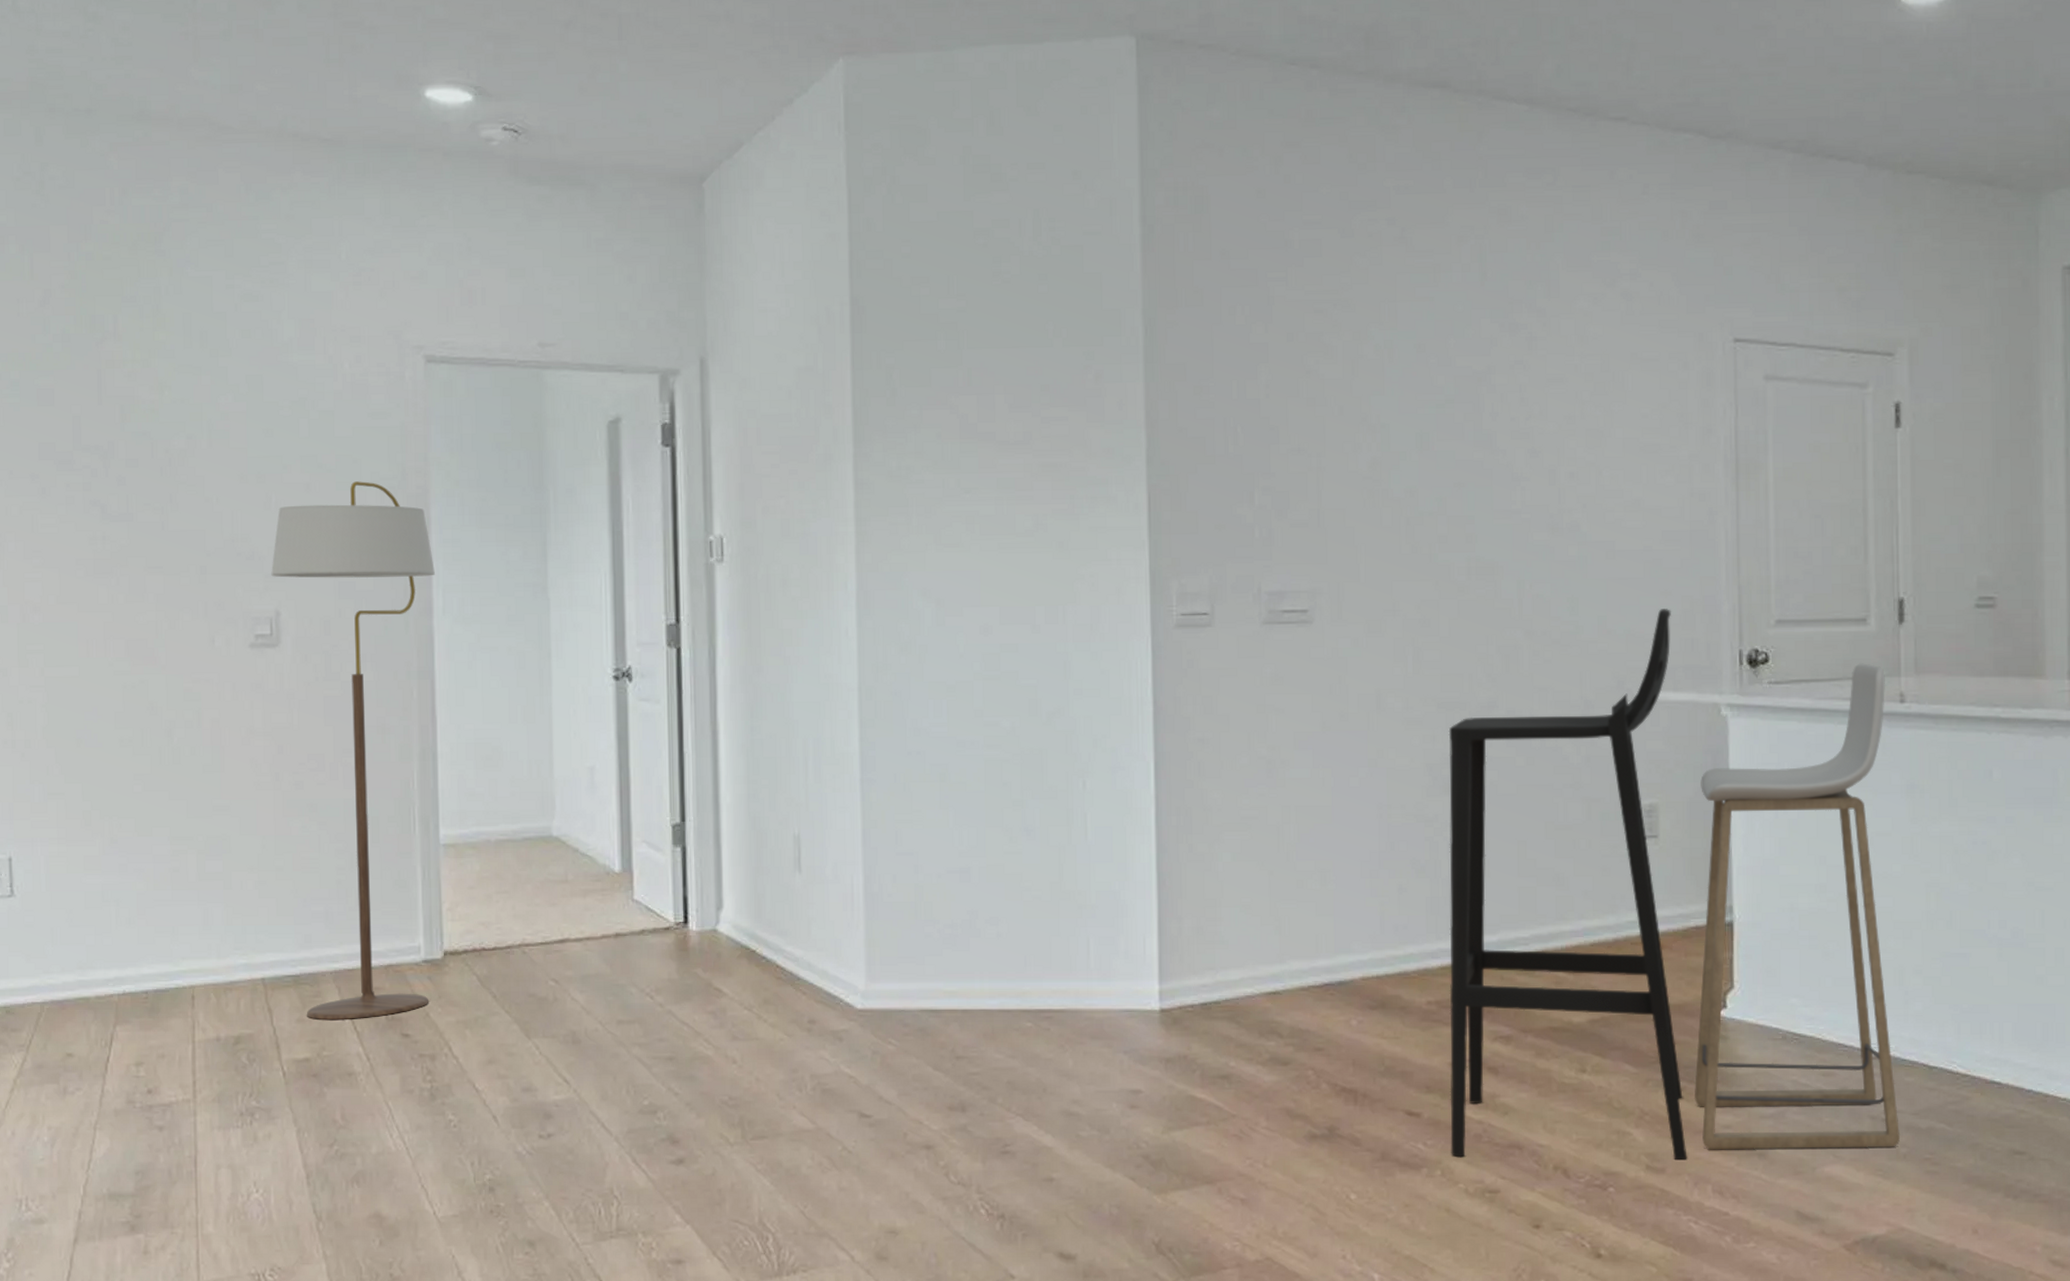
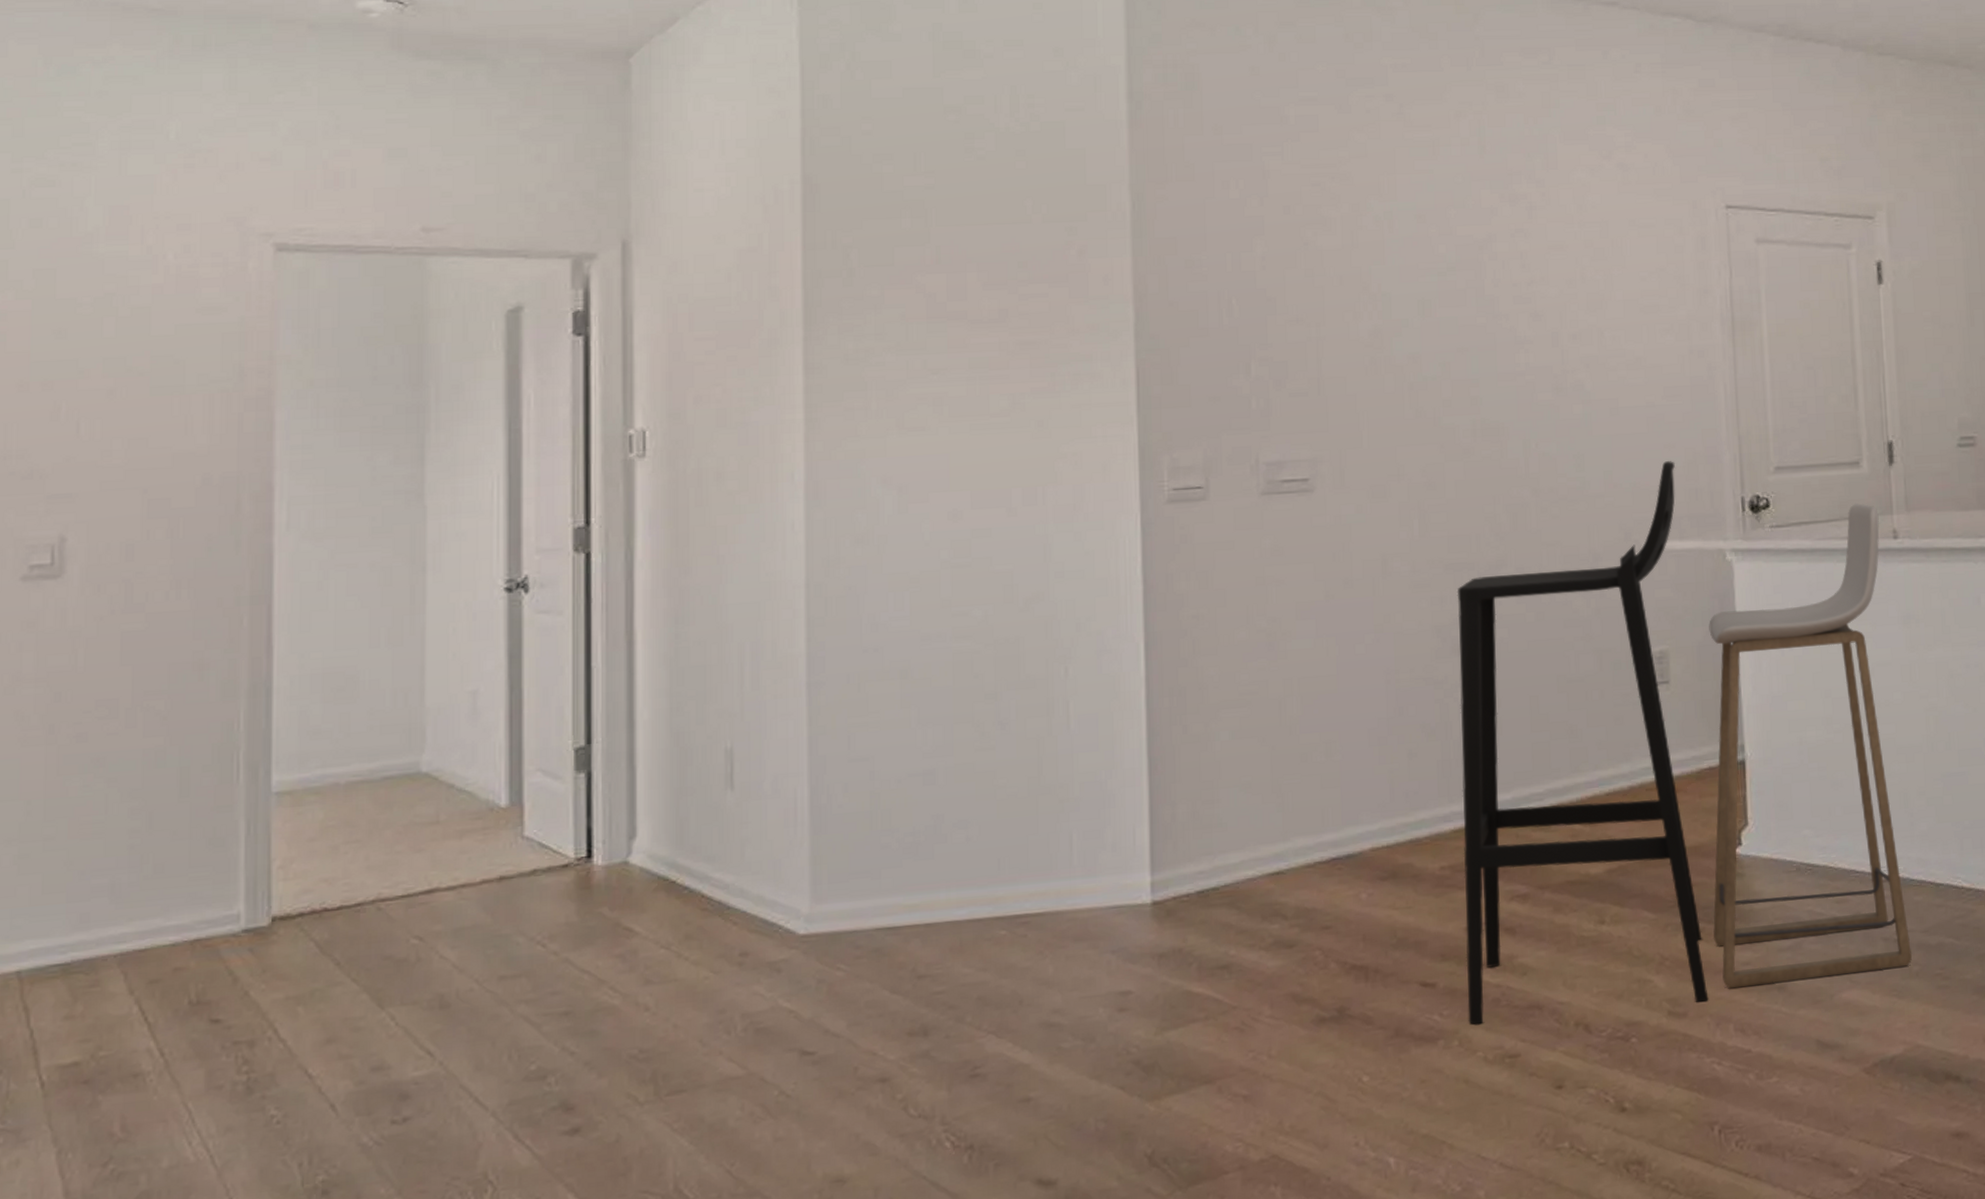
floor lamp: present [271,481,435,1020] -> none [56,384,278,1014]

